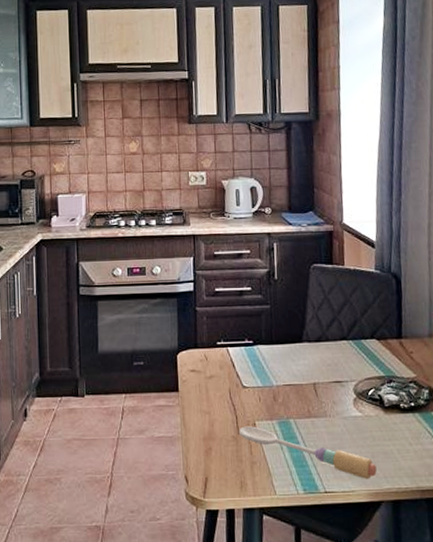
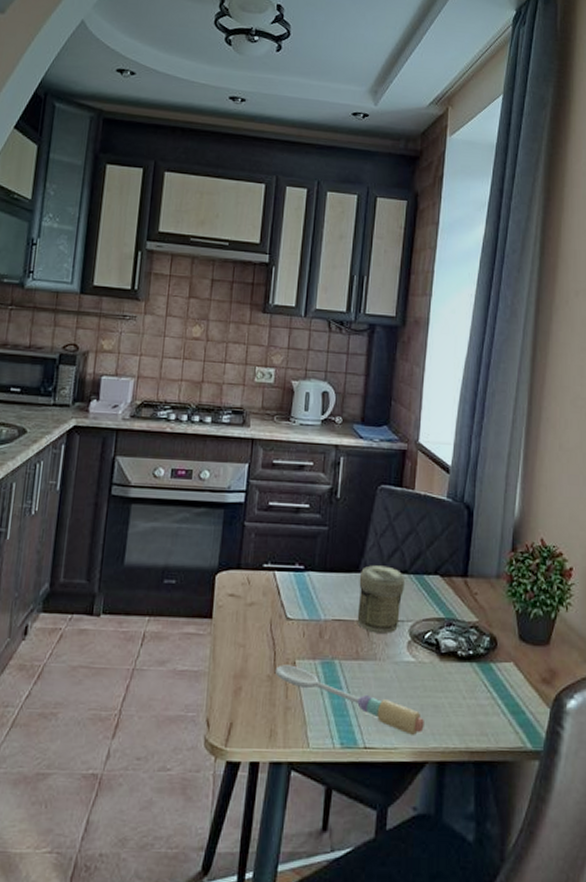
jar: none [303,335,345,394] -> present [357,565,404,634]

